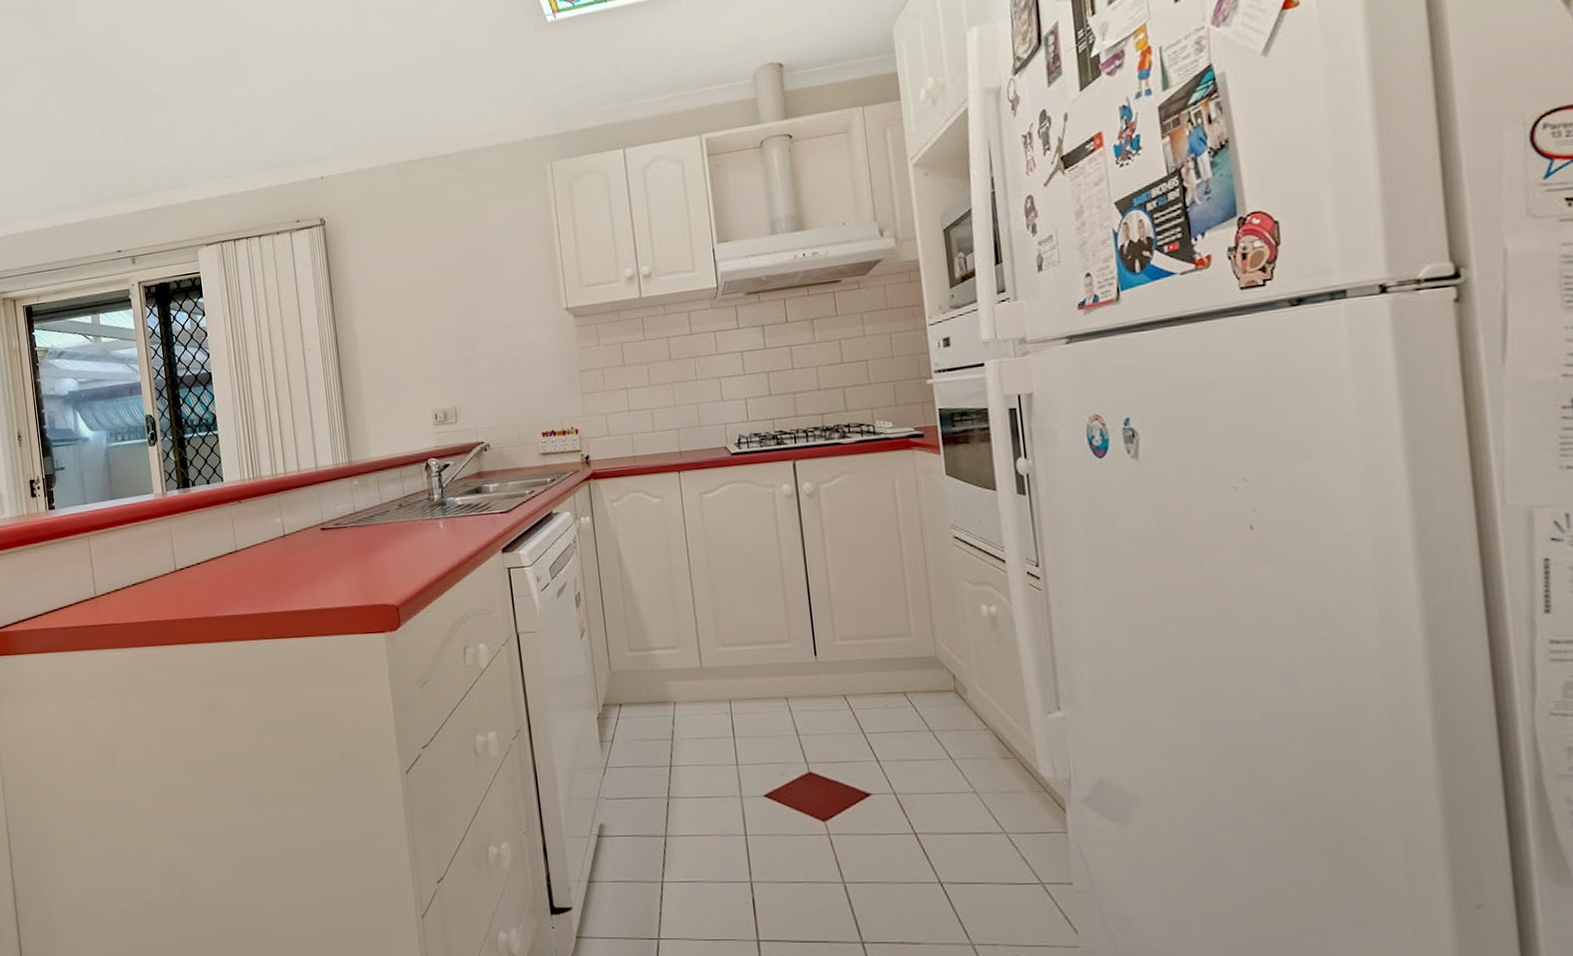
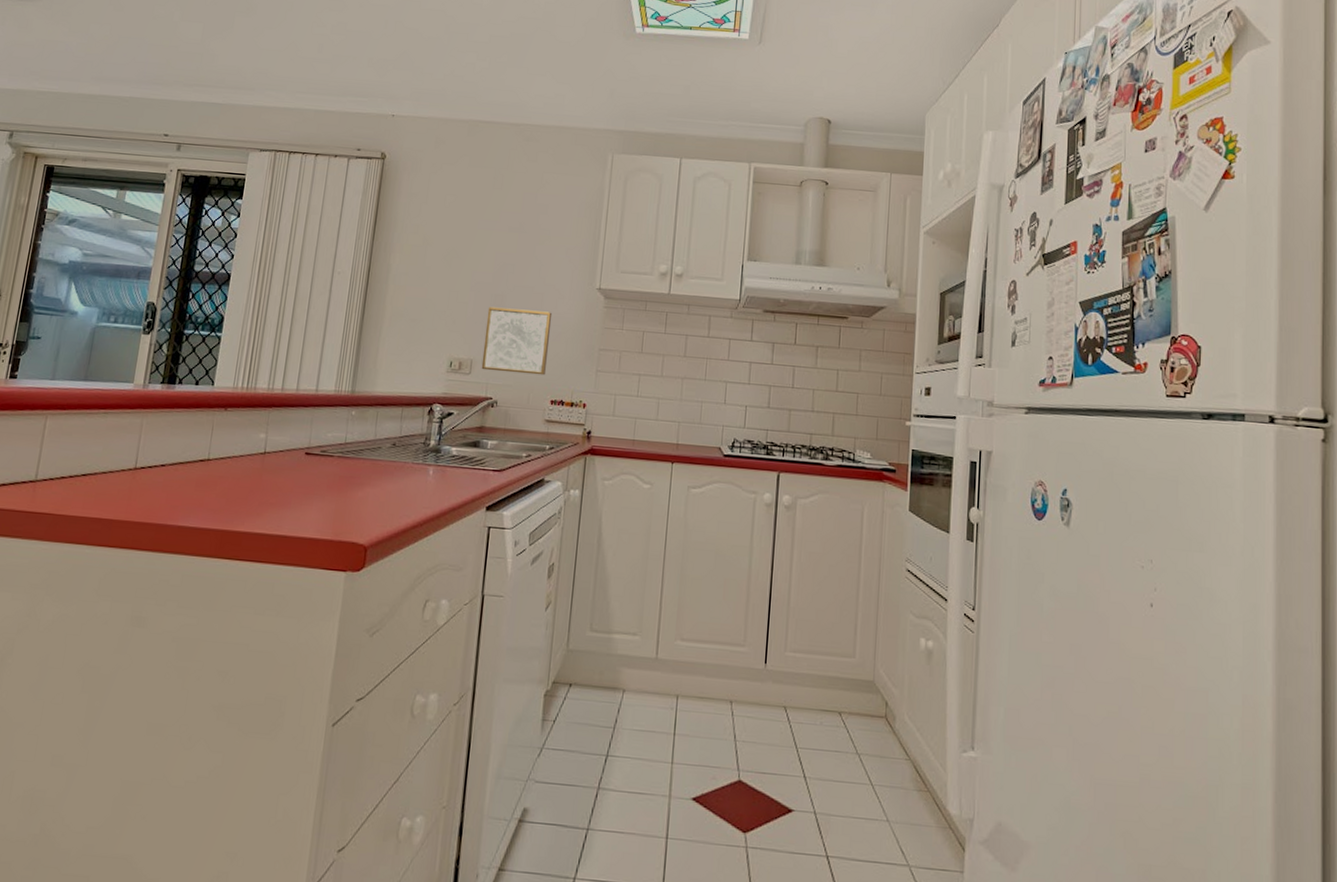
wall art: none [459,343,531,416] -> present [481,306,553,376]

